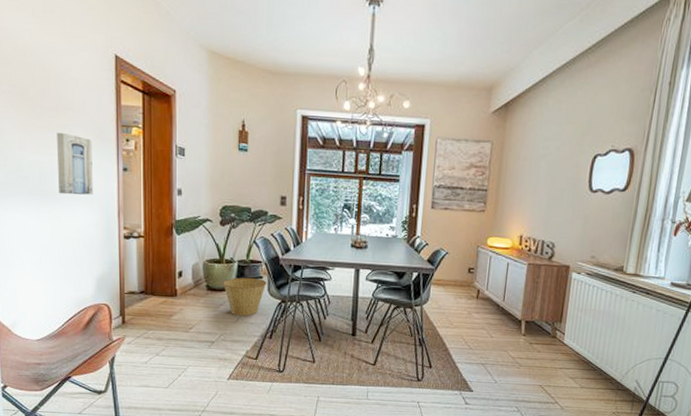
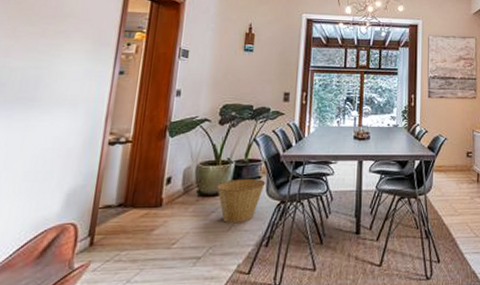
wall art: present [57,132,93,195] -> none [40,38,89,101]

